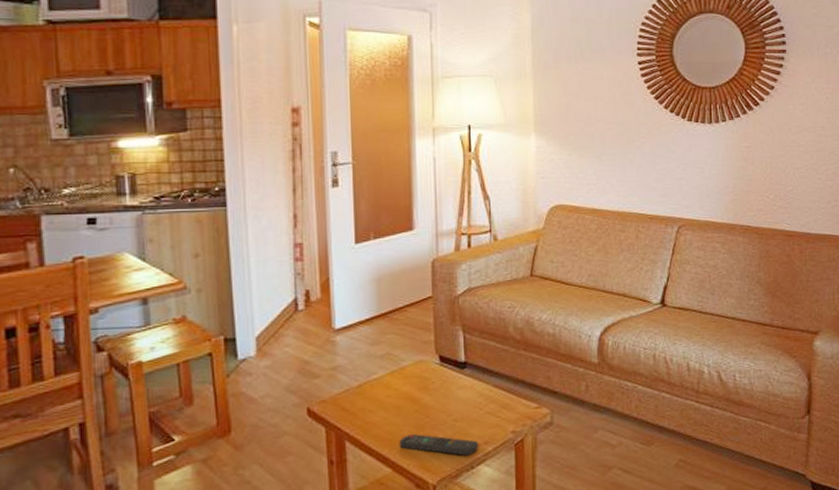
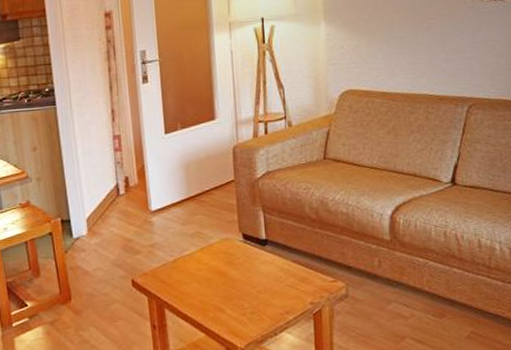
remote control: present [399,434,478,456] -> none [210,304,280,324]

